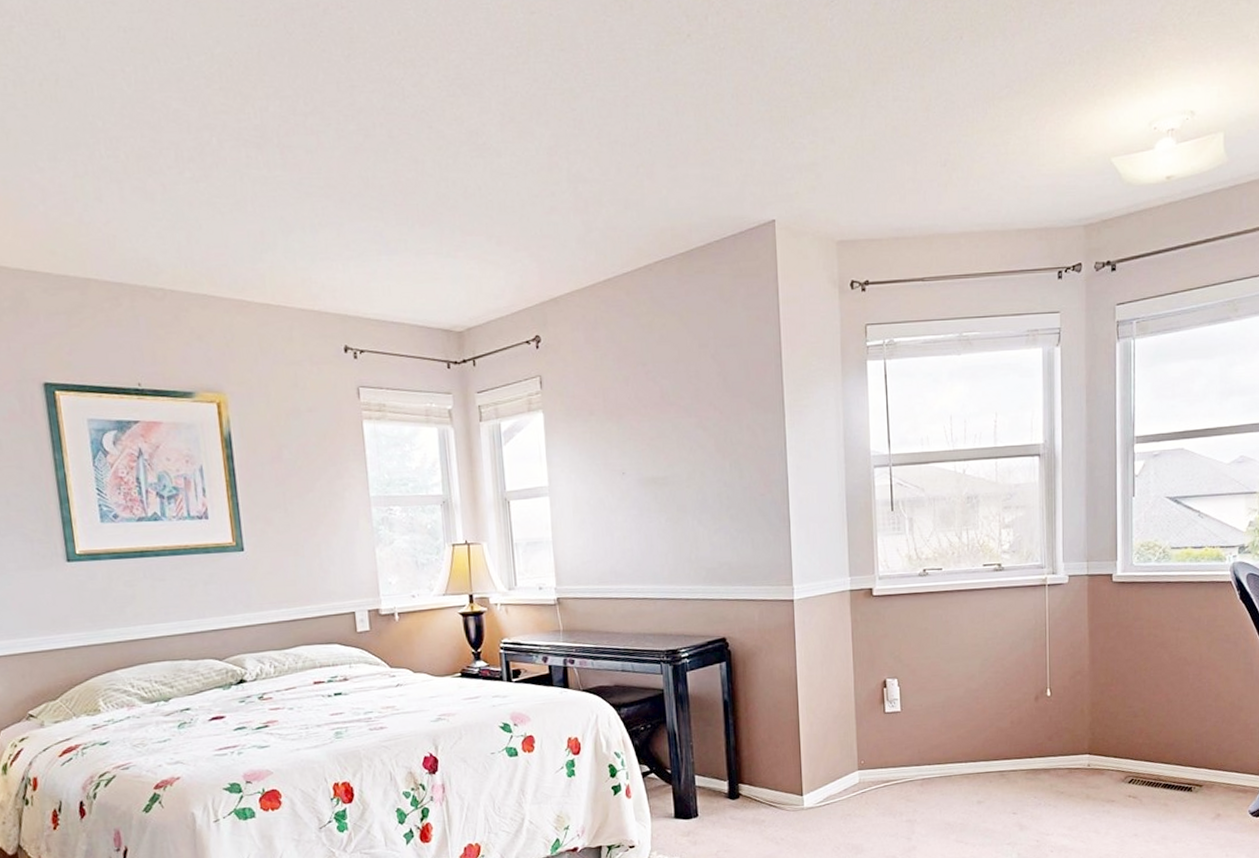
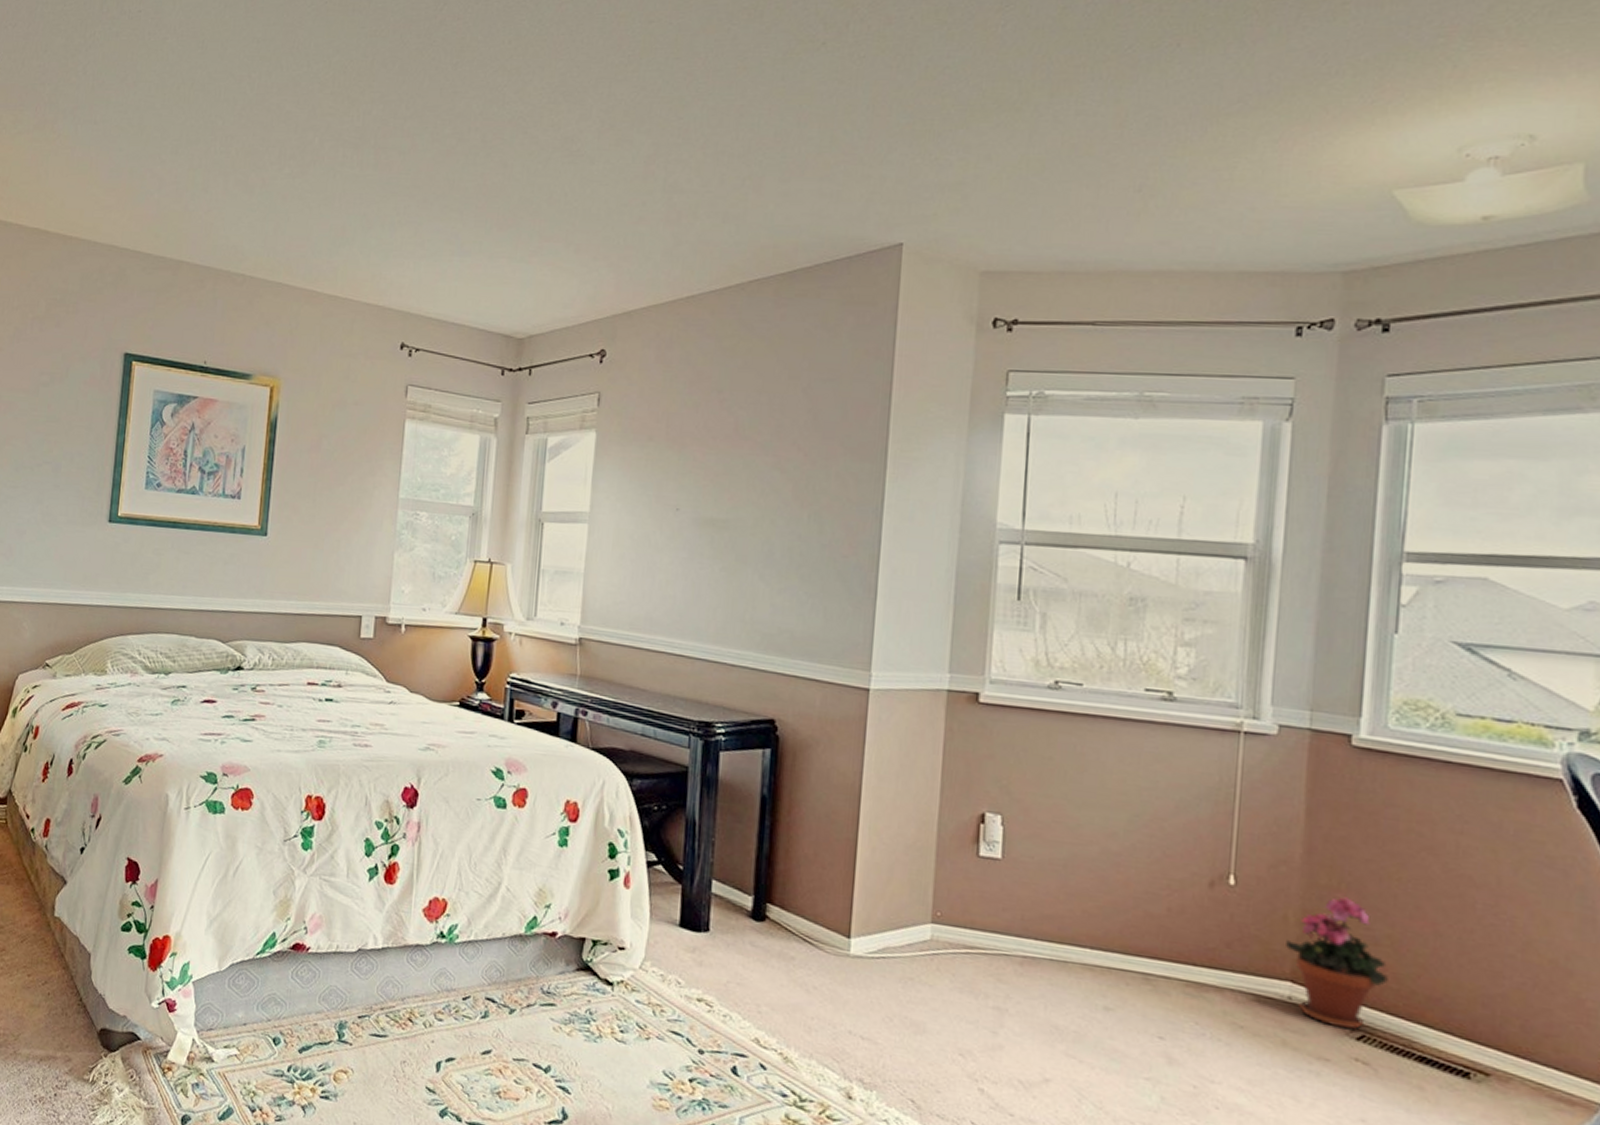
potted plant: none [1084,688,1144,778] -> present [1286,897,1388,1029]

